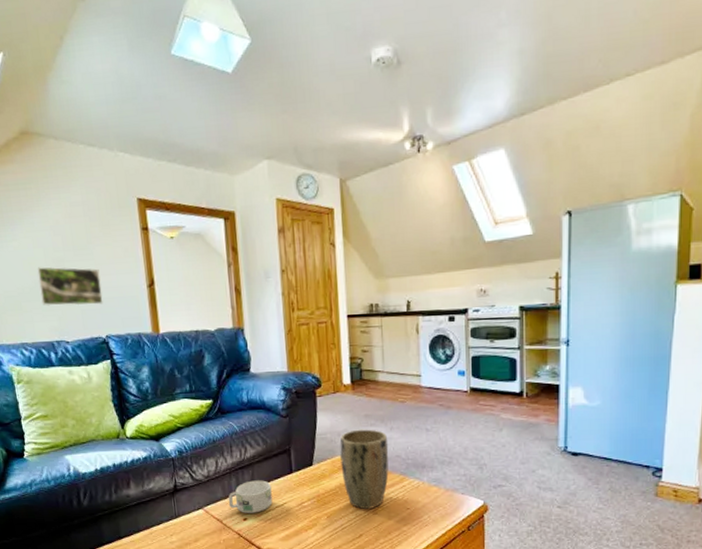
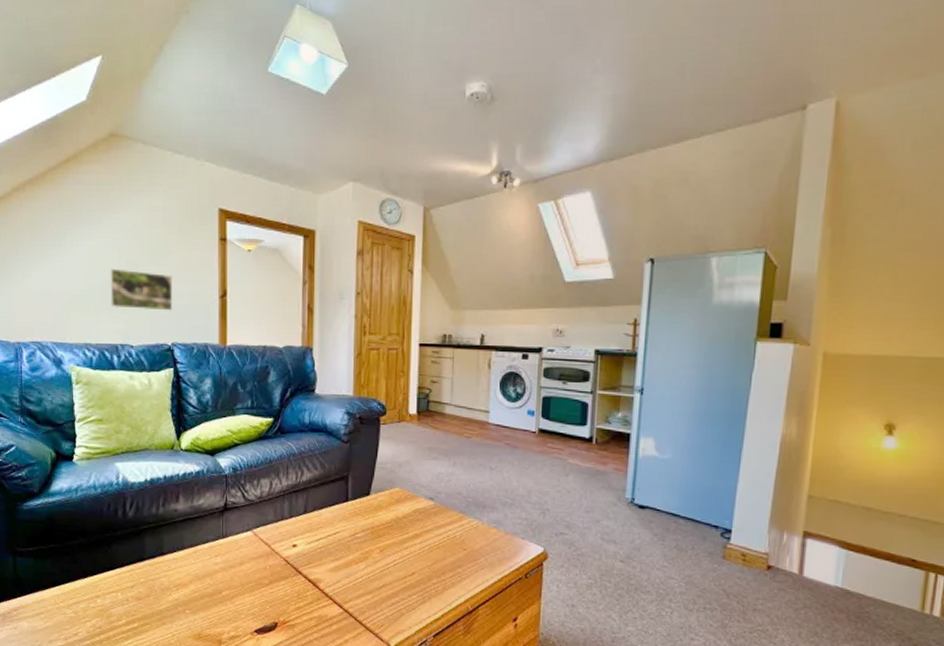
mug: present [228,480,273,513] -> none [279,505,325,540]
plant pot: present [339,429,389,509] -> none [399,461,450,546]

